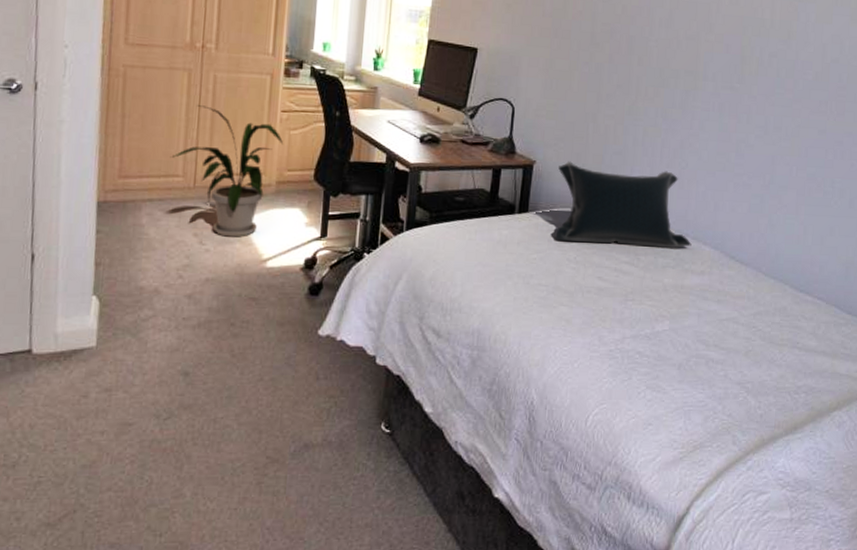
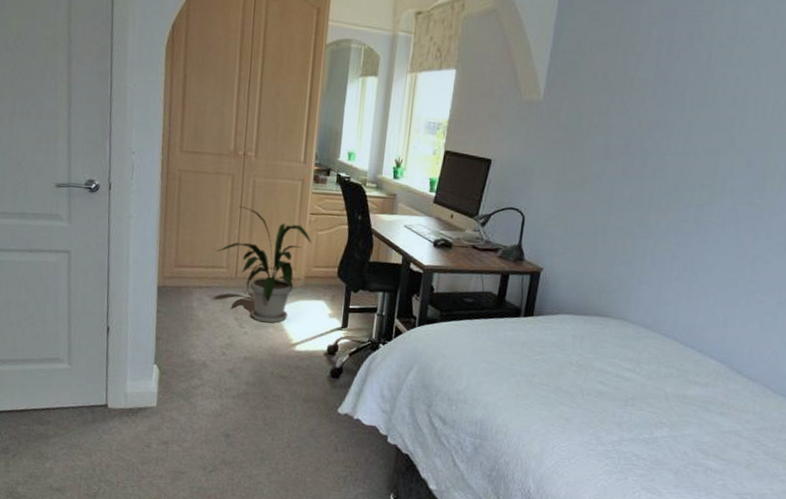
cushion: present [555,161,692,249] -> none [559,270,697,360]

